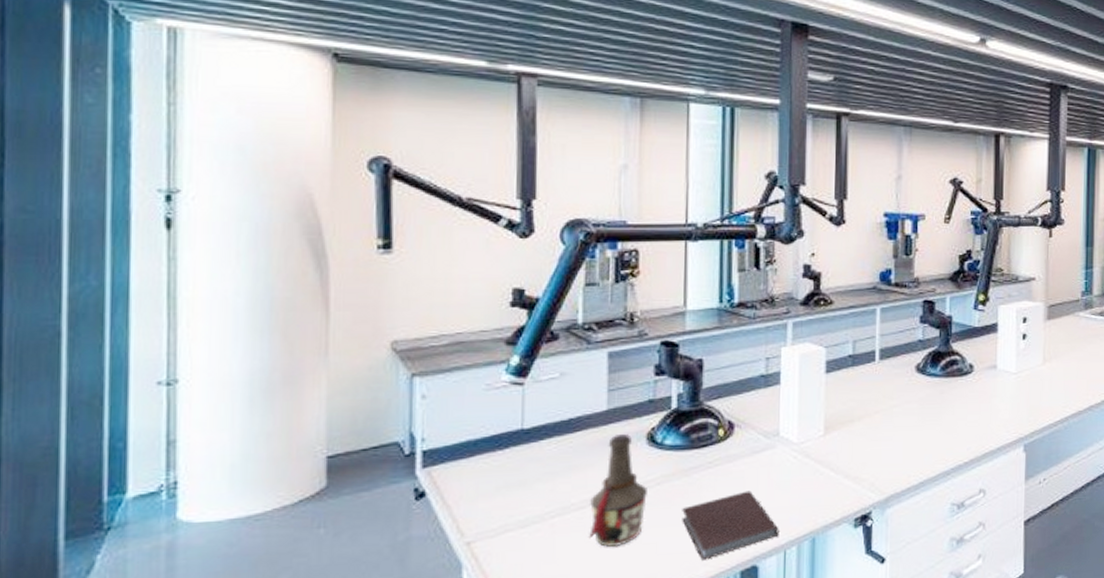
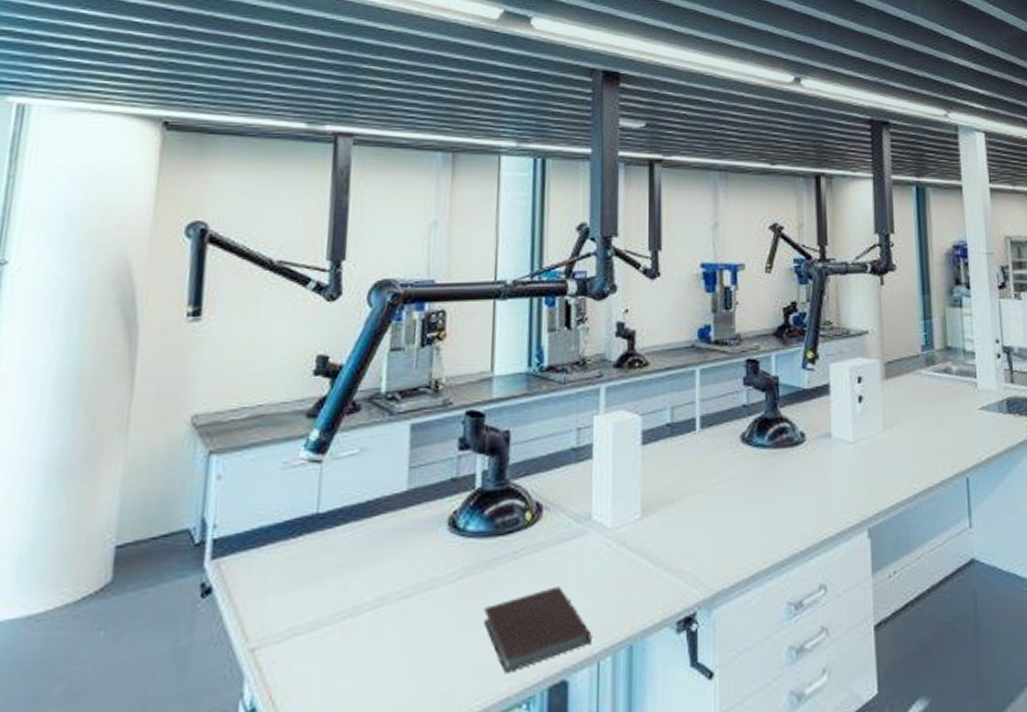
bottle: present [588,433,647,548] -> none [380,517,447,656]

